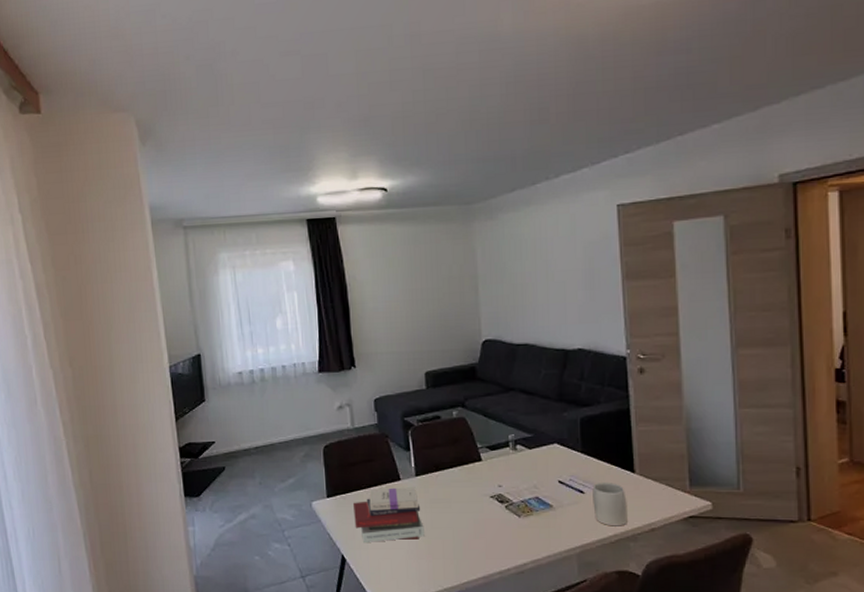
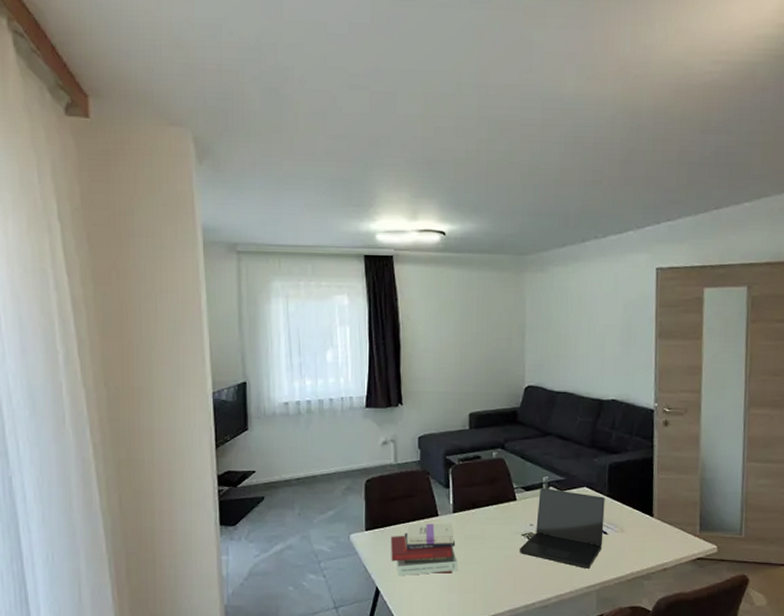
laptop: none [489,446,580,531] -> present [520,488,605,569]
mug: present [592,483,627,526] -> none [614,525,645,566]

